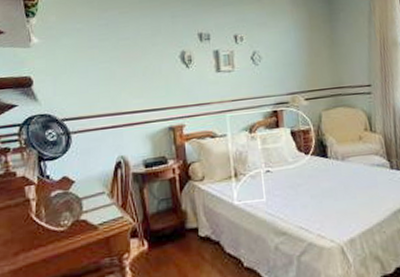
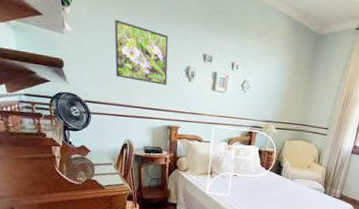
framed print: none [88,18,160,83] -> present [114,19,169,85]

